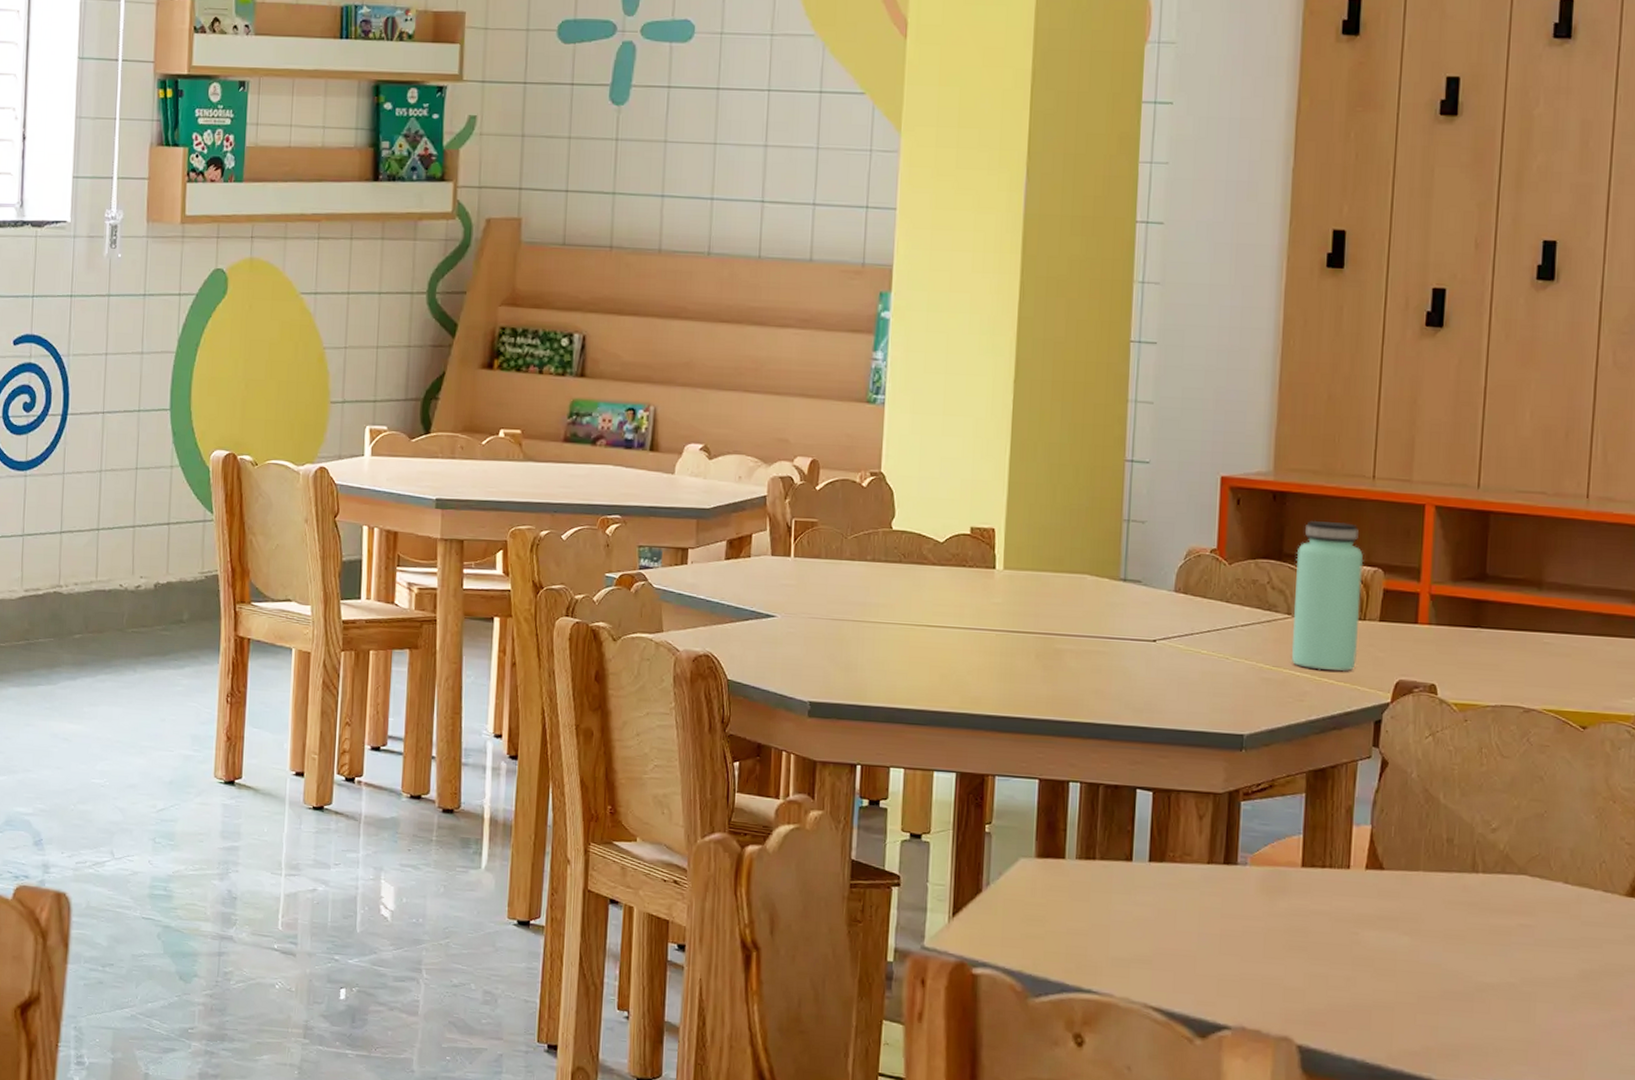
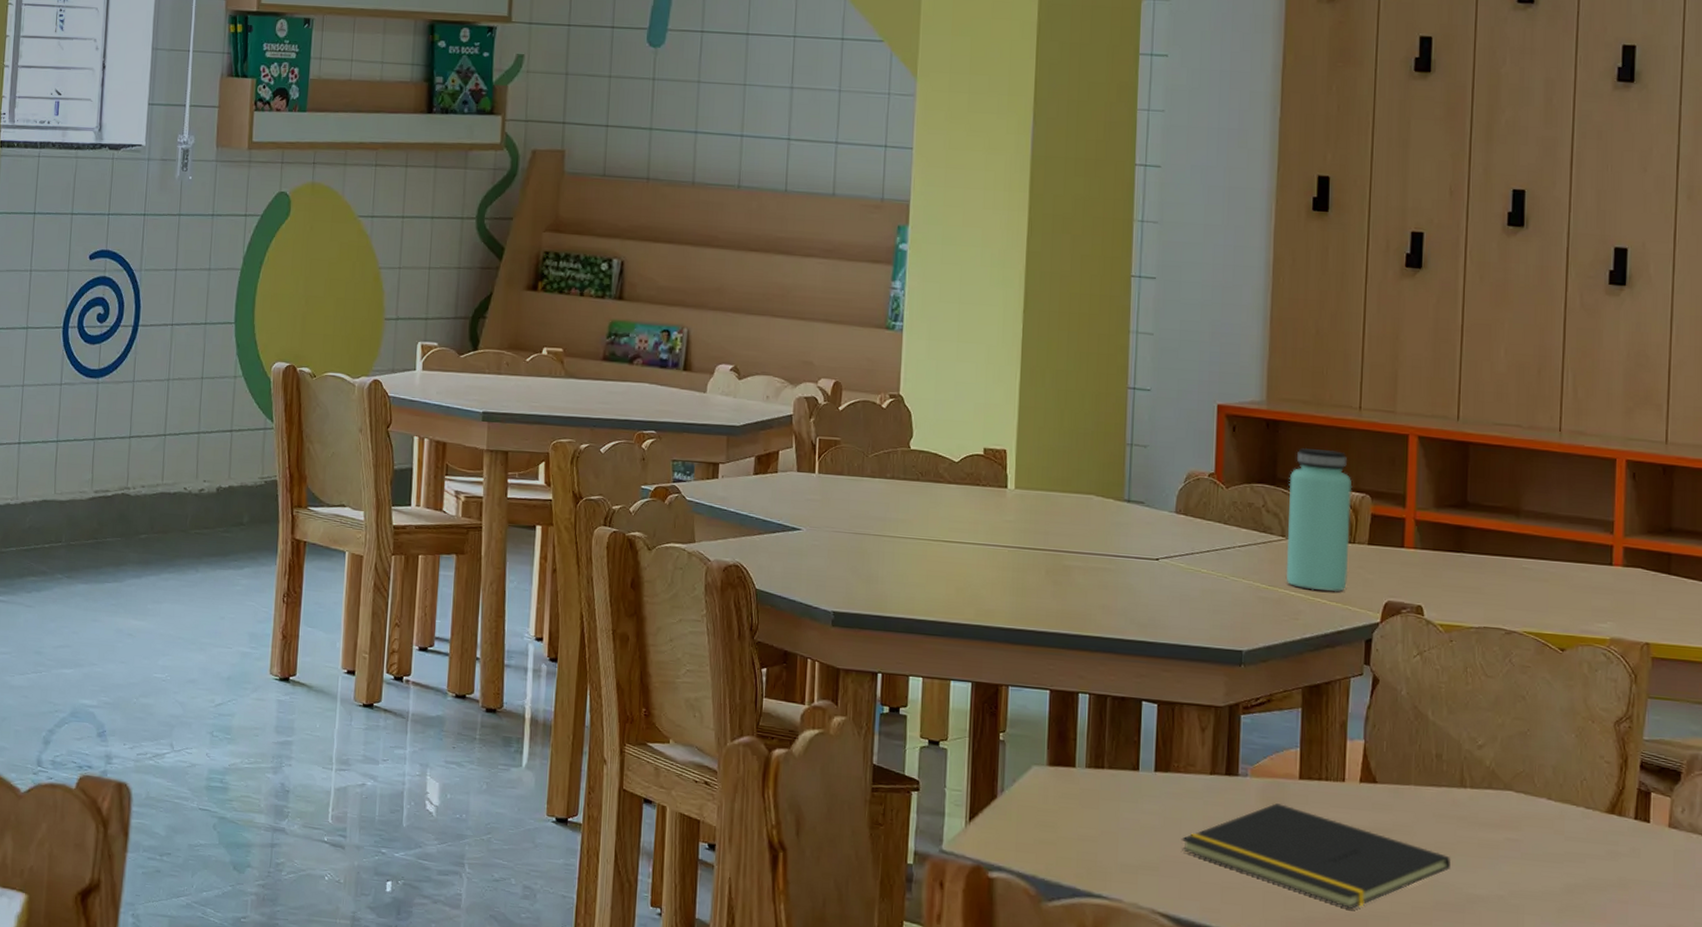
notepad: none [1176,892,1460,999] -> present [1181,803,1450,909]

